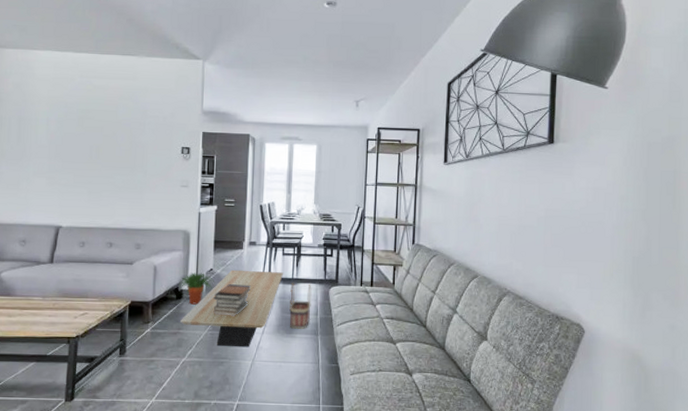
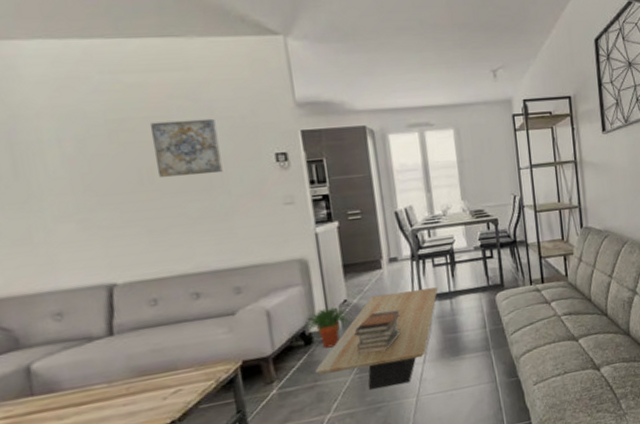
wall art: none [103,114,146,157] -> present [149,118,223,178]
basket: present [289,283,312,329] -> none [449,294,479,350]

